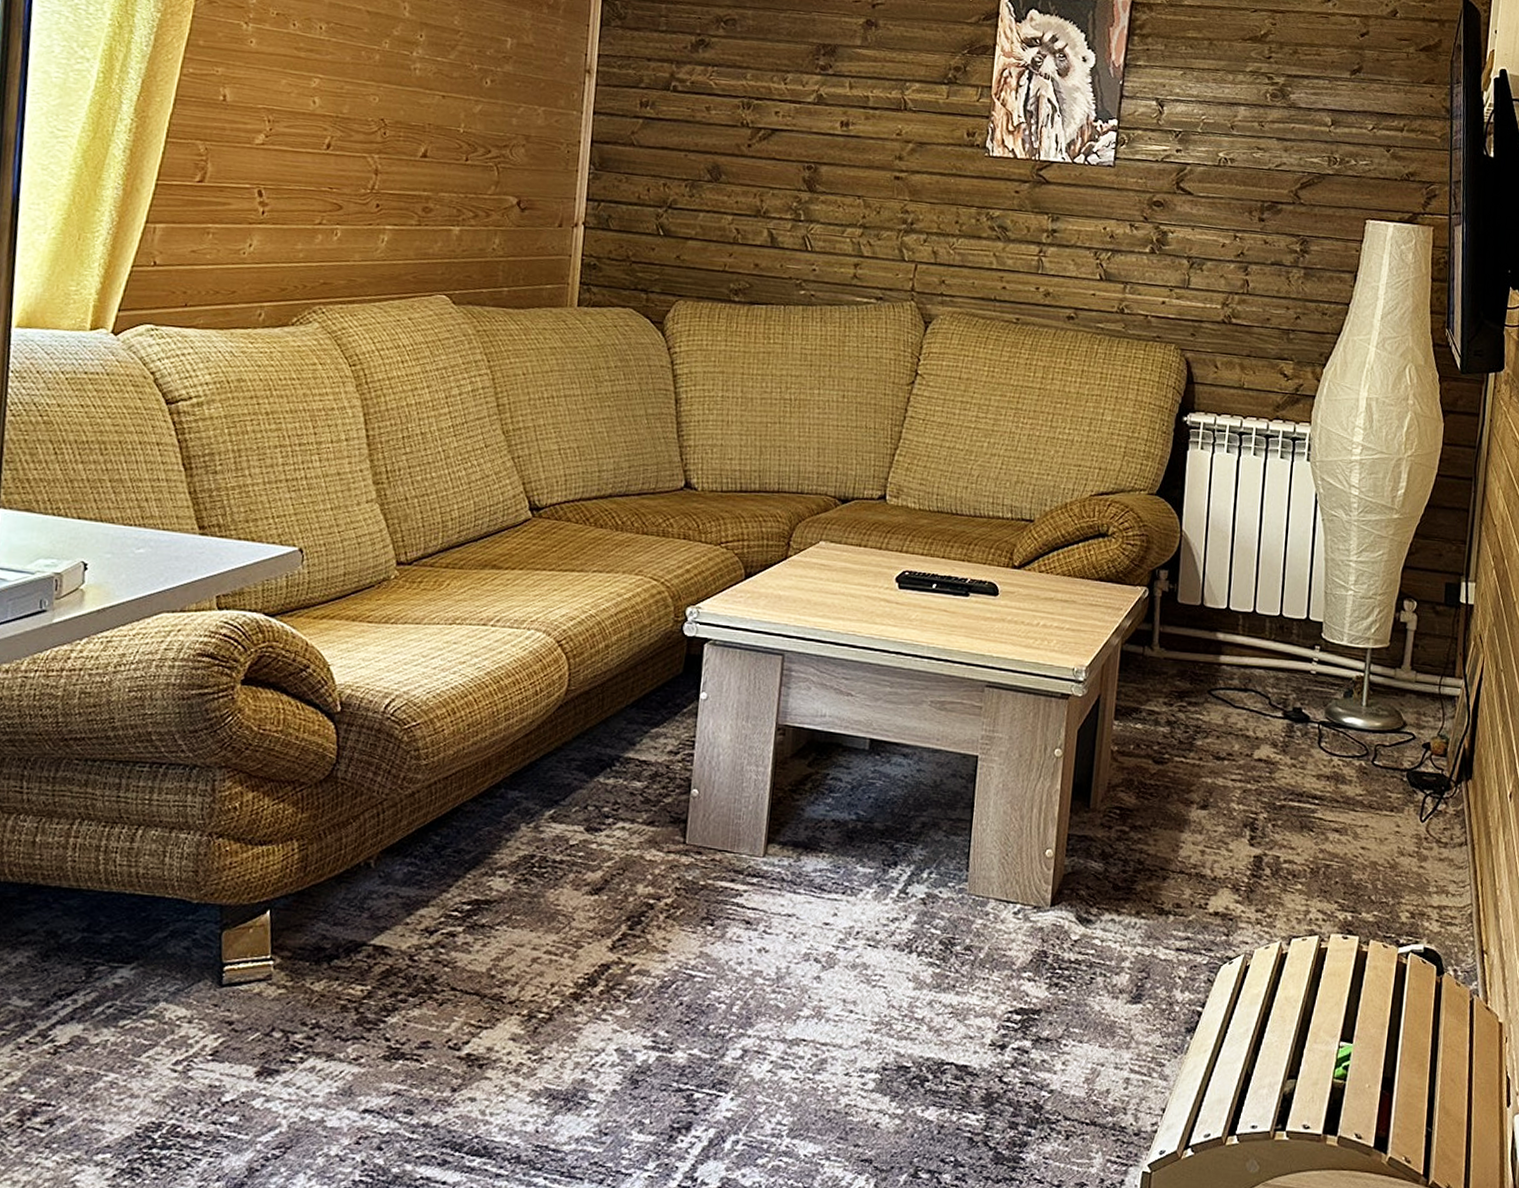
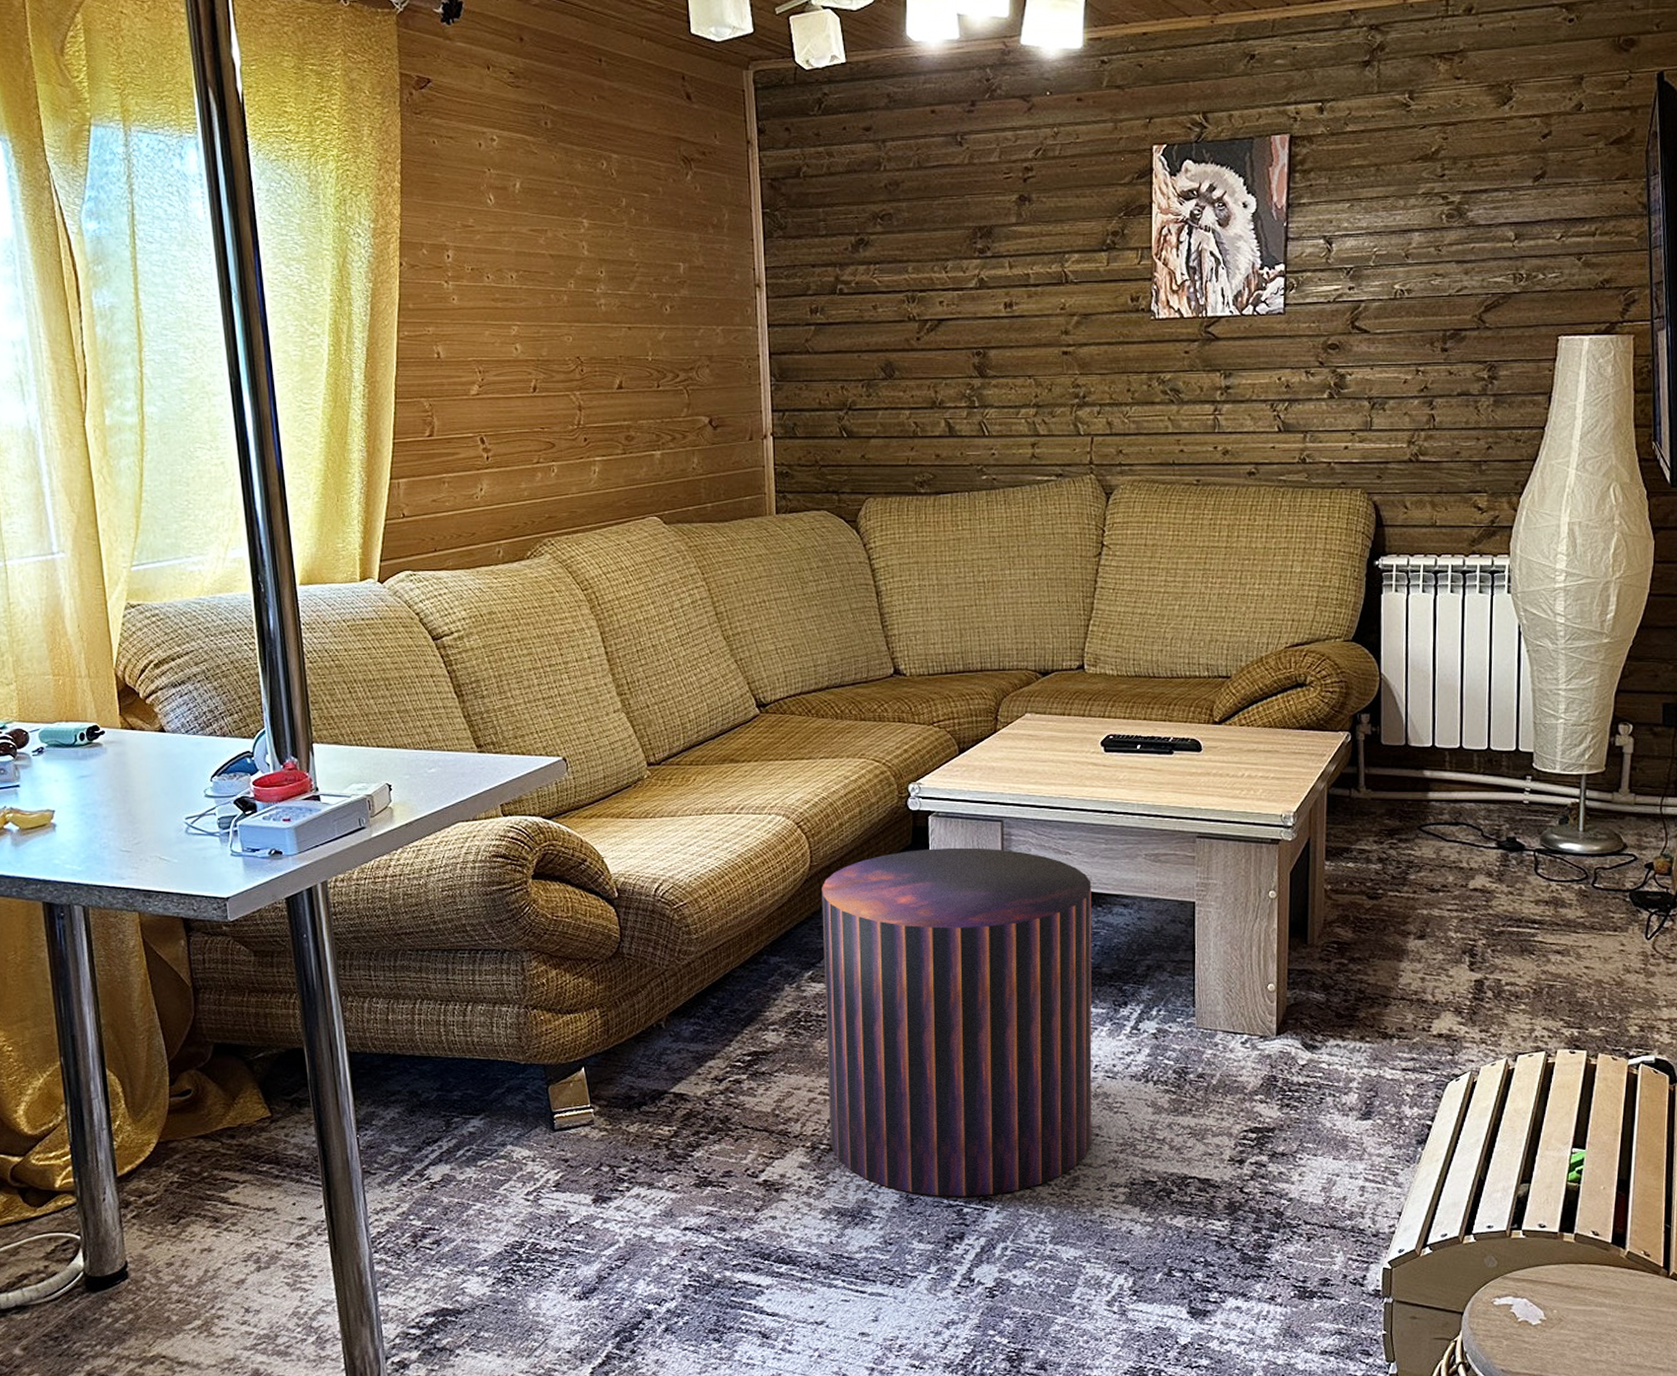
stool: none [550,679,872,1080] -> present [822,847,1092,1197]

